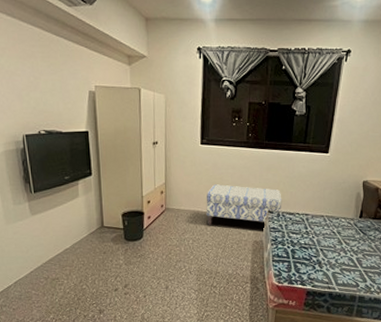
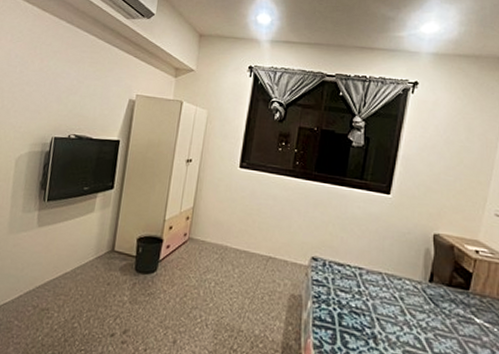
bench: present [206,184,282,225] -> none [236,216,330,271]

